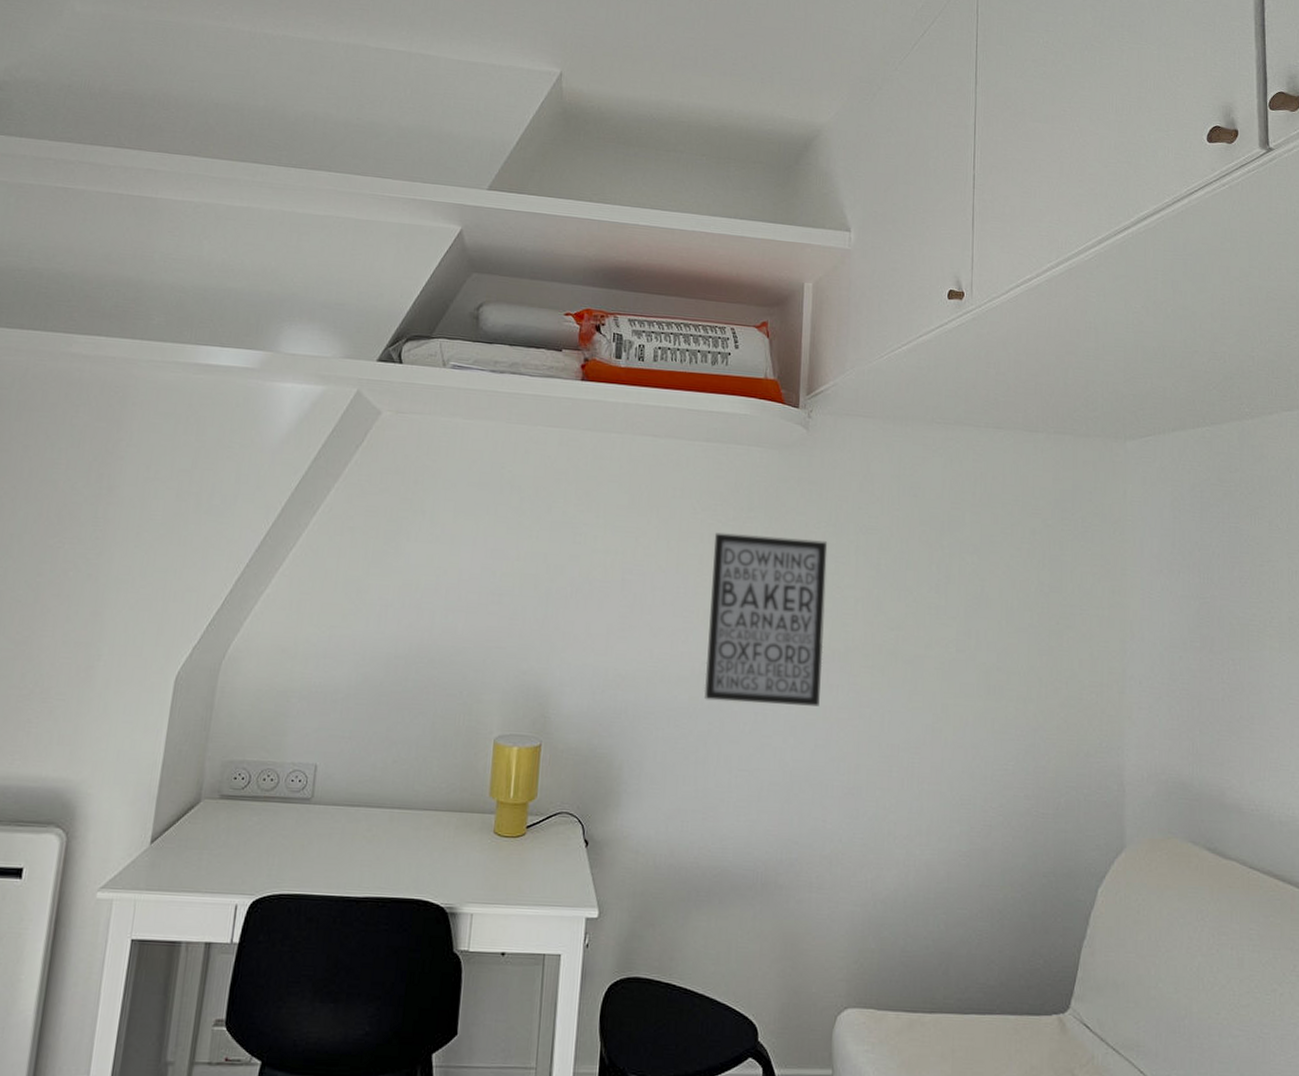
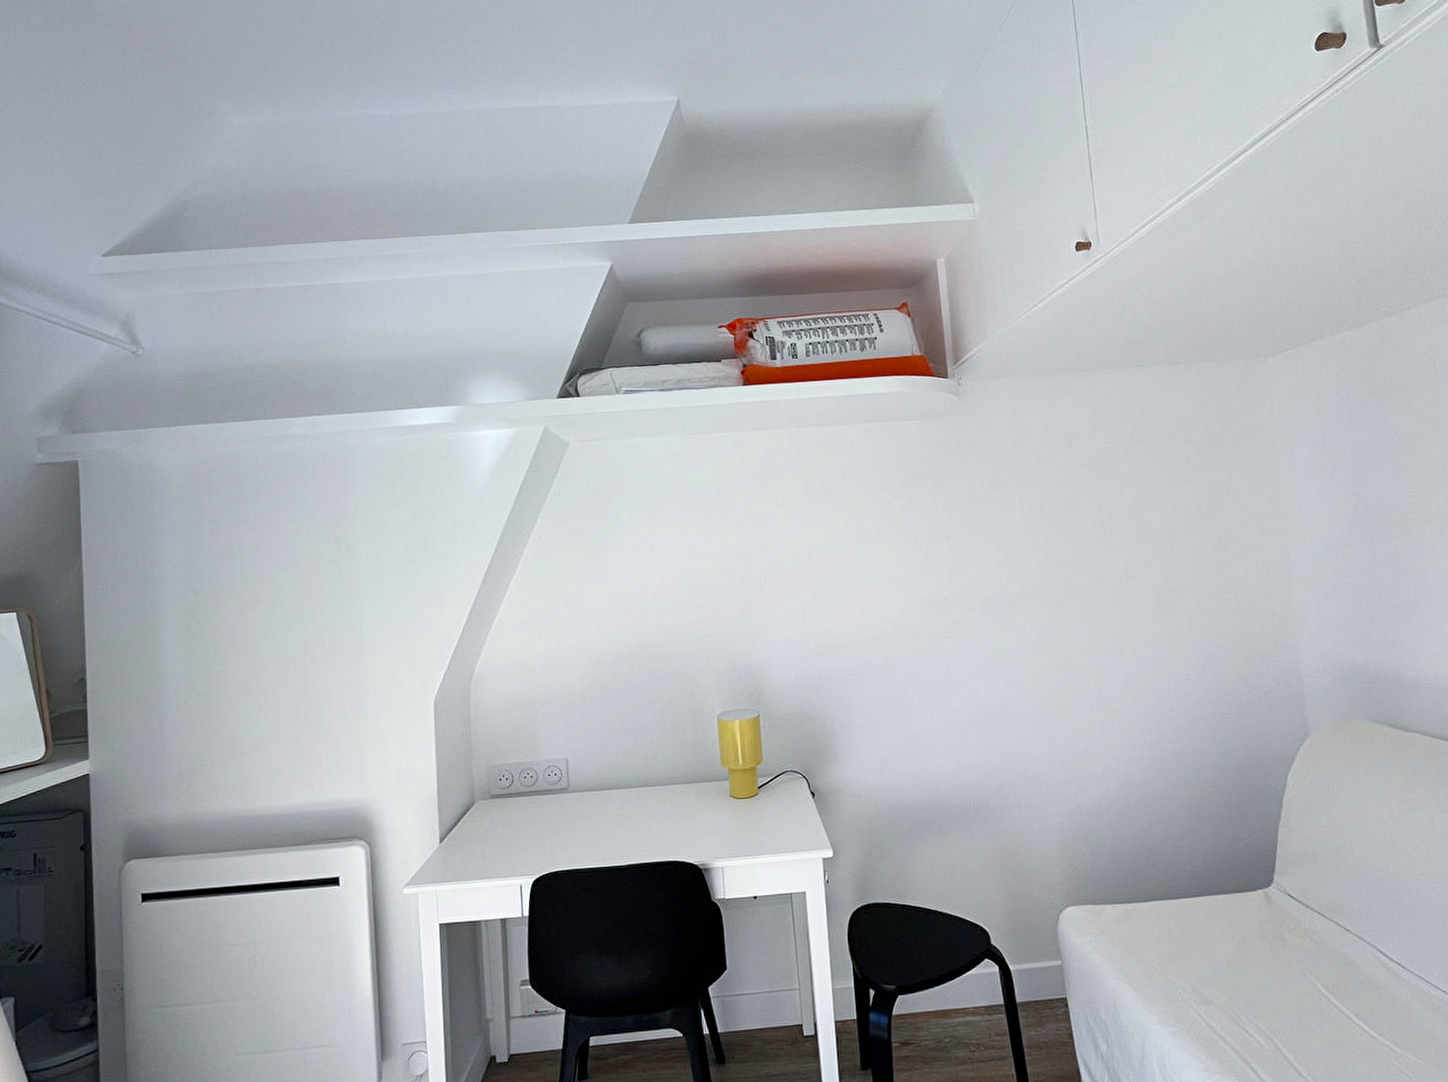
wall art: present [704,532,828,707] -> none [886,497,1005,656]

